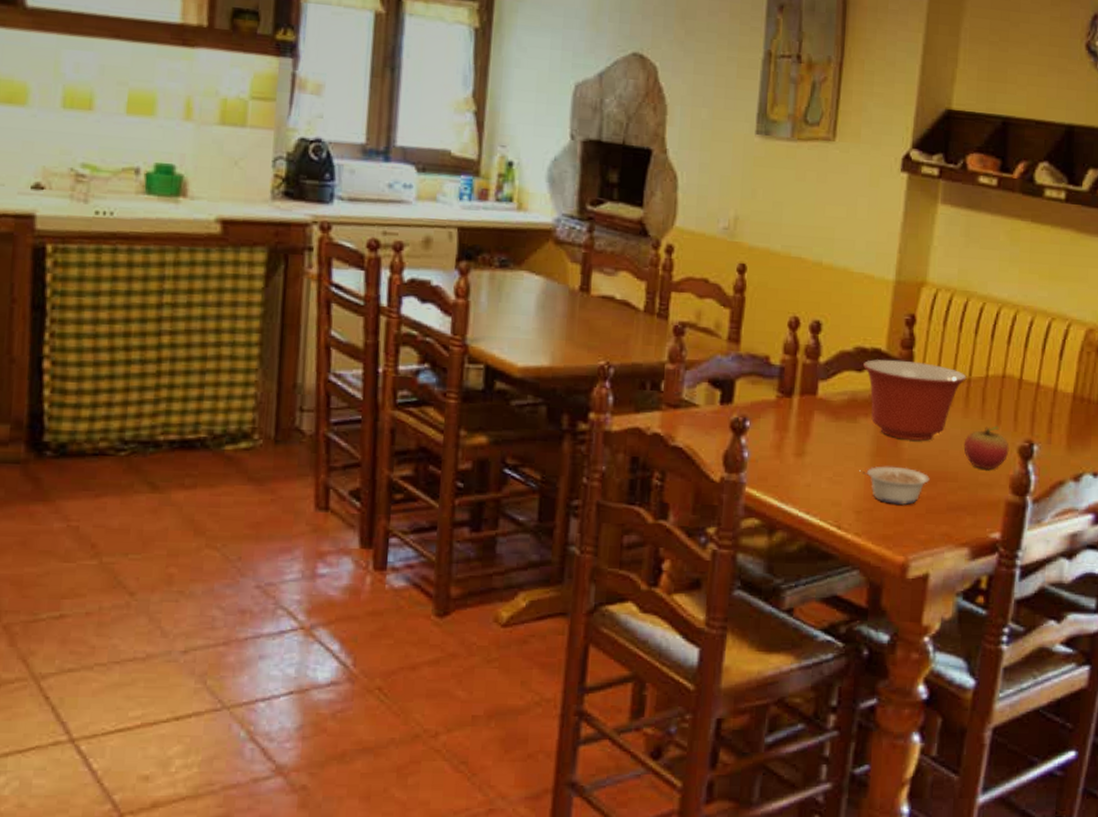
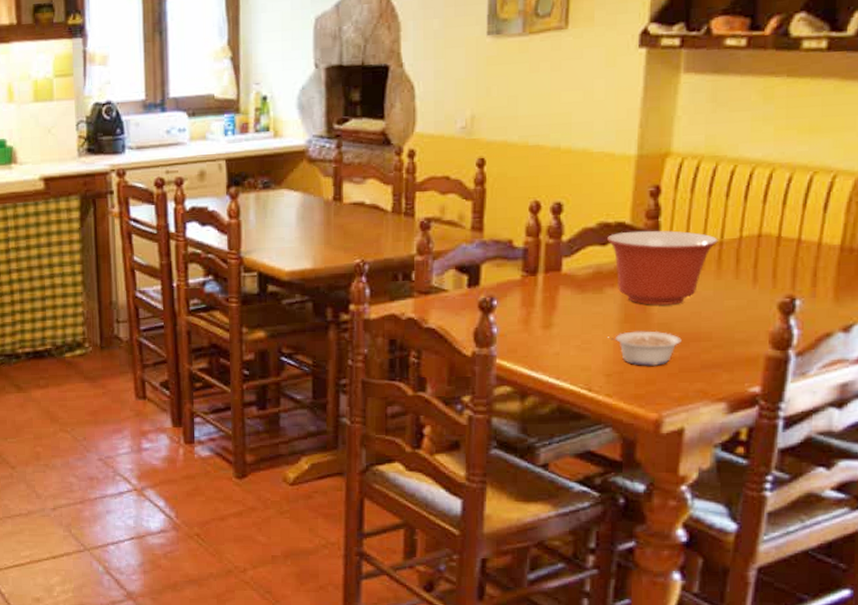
fruit: present [963,425,1010,471] -> none [717,284,768,328]

